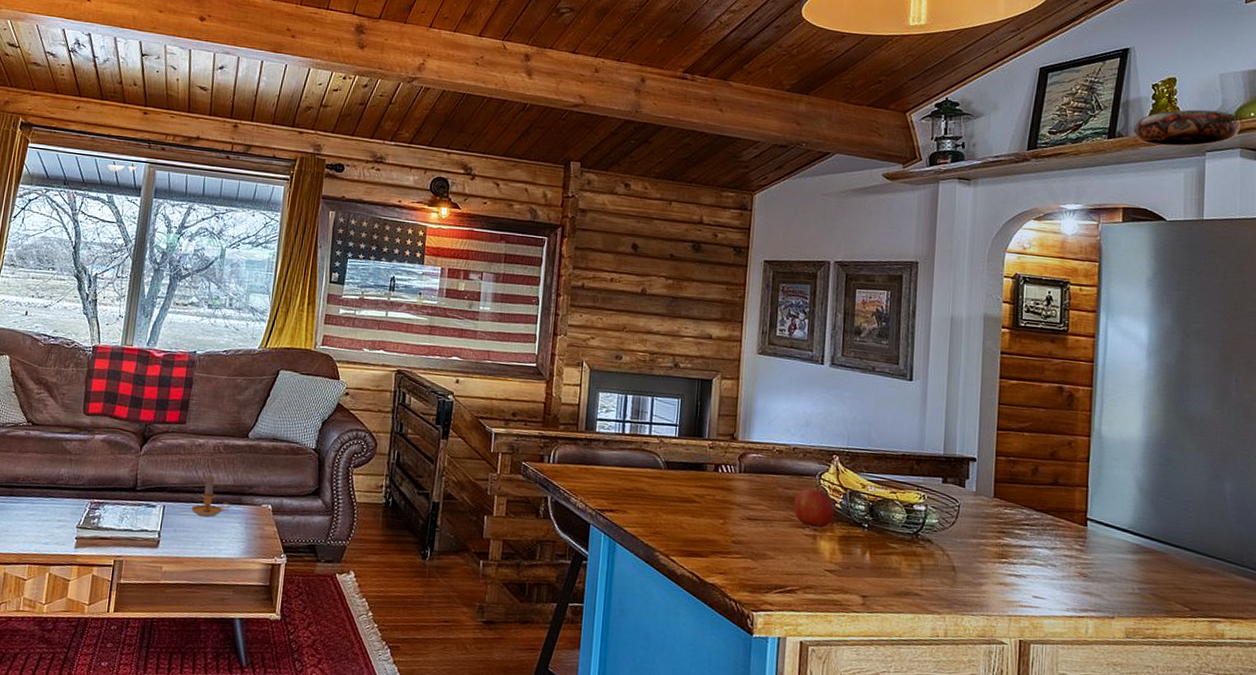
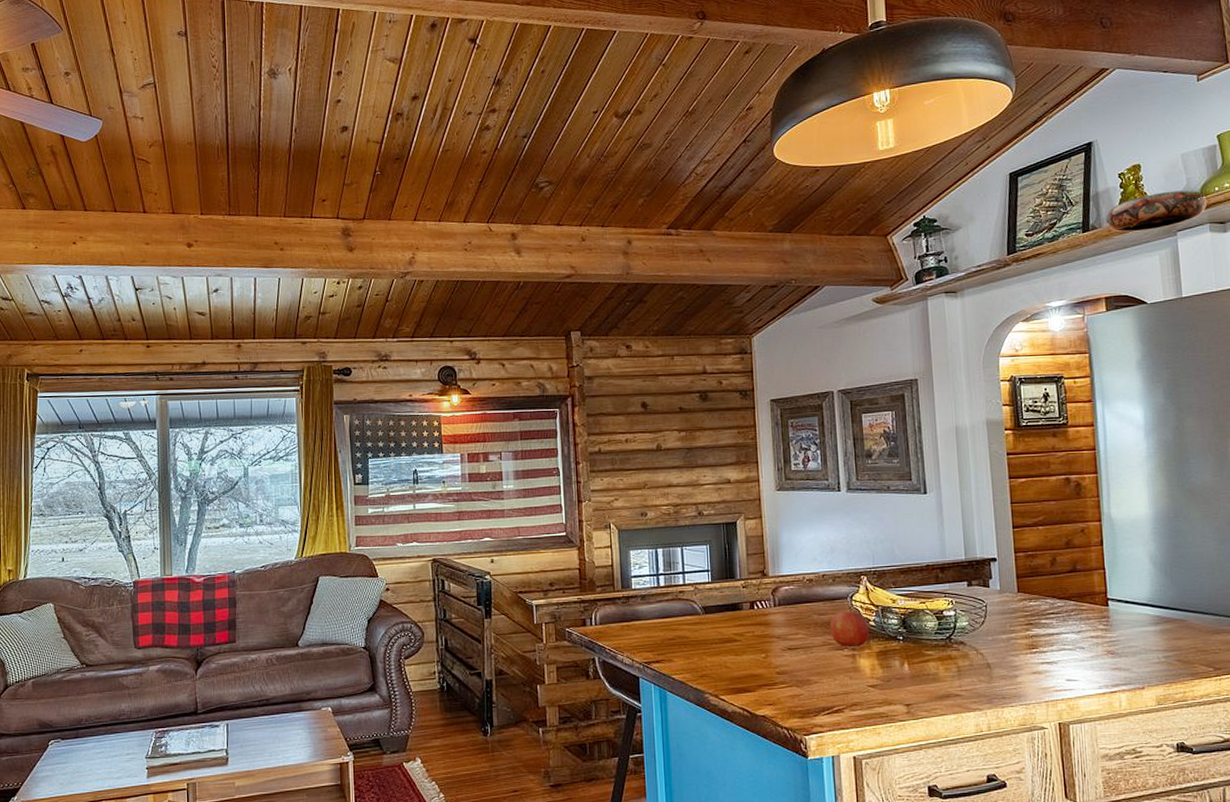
candle: present [191,474,229,517] -> none [254,687,290,728]

